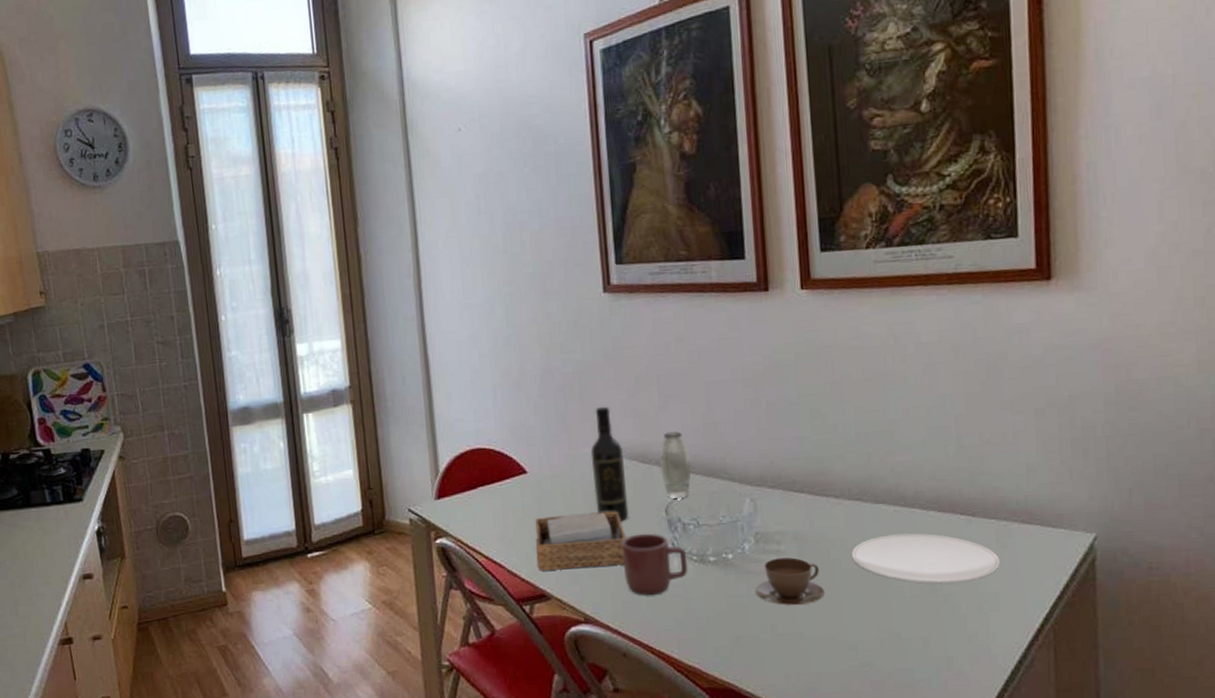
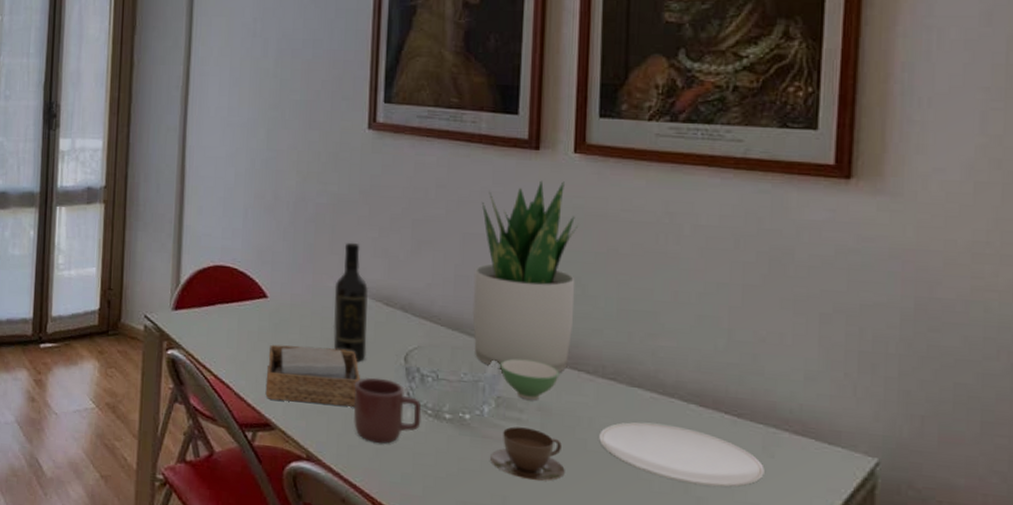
vase: present [660,431,691,498] -> none [405,278,437,348]
planter: none [720,318,818,507] -> present [472,180,579,372]
bowl: none [755,493,810,531] -> present [500,358,560,400]

